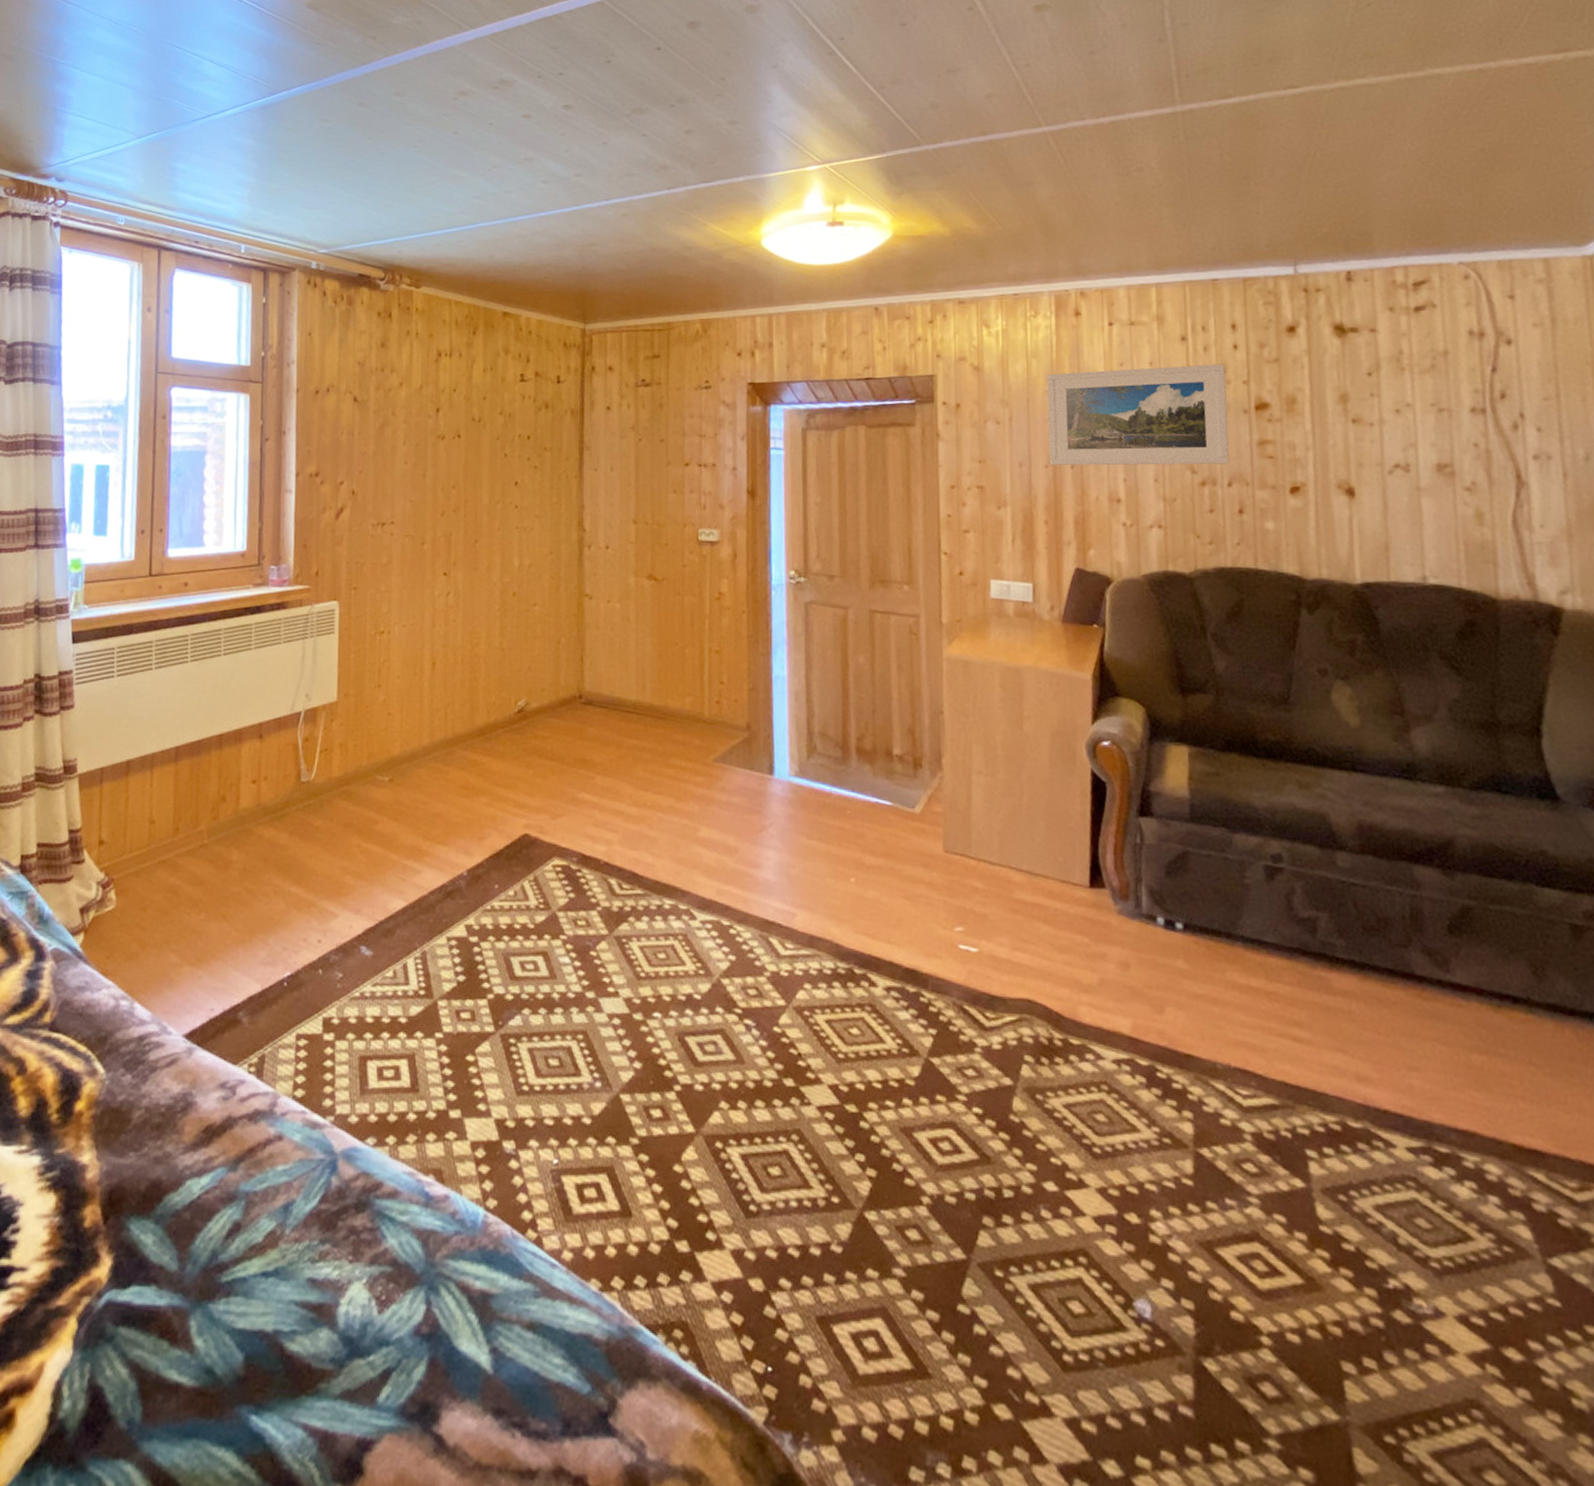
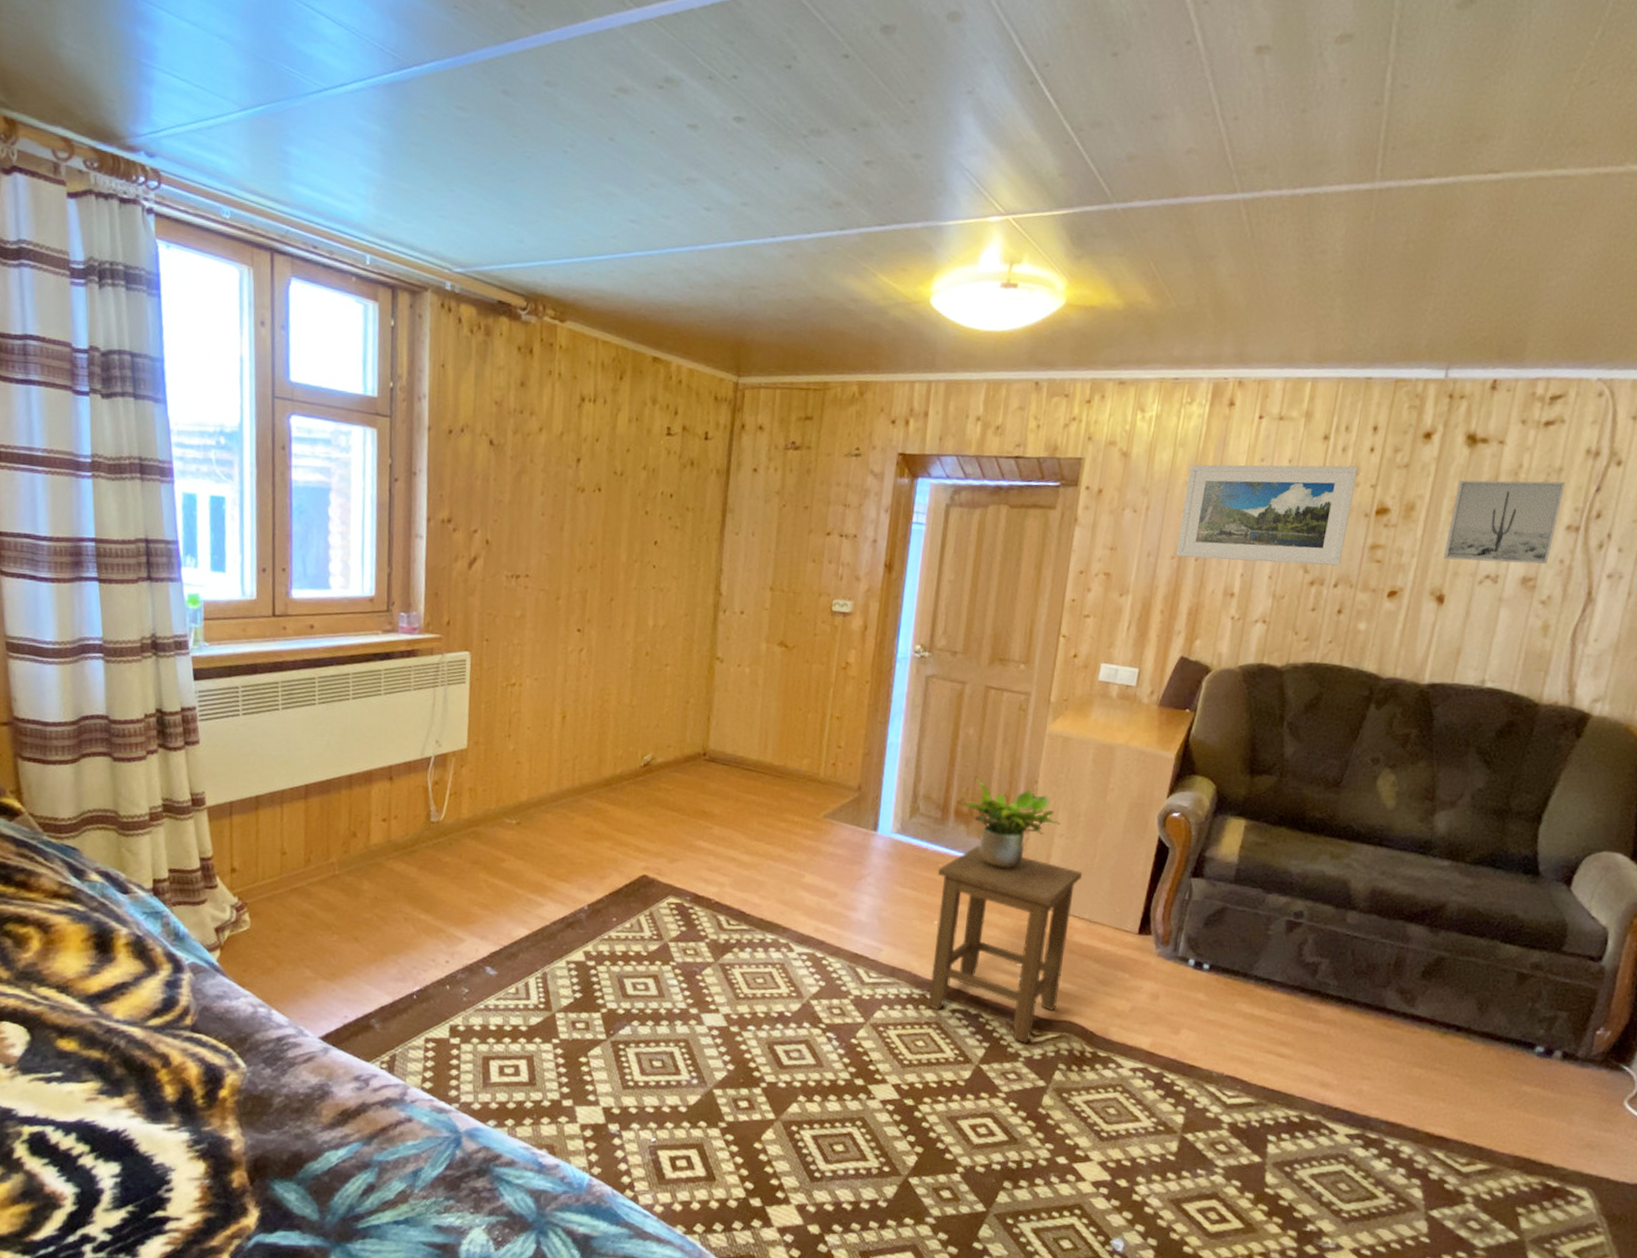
stool: none [847,787,1011,1029] -> present [928,845,1082,1043]
potted plant: none [861,710,977,814] -> present [960,777,1061,869]
wall art: none [1337,364,1461,451] -> present [1443,480,1566,564]

